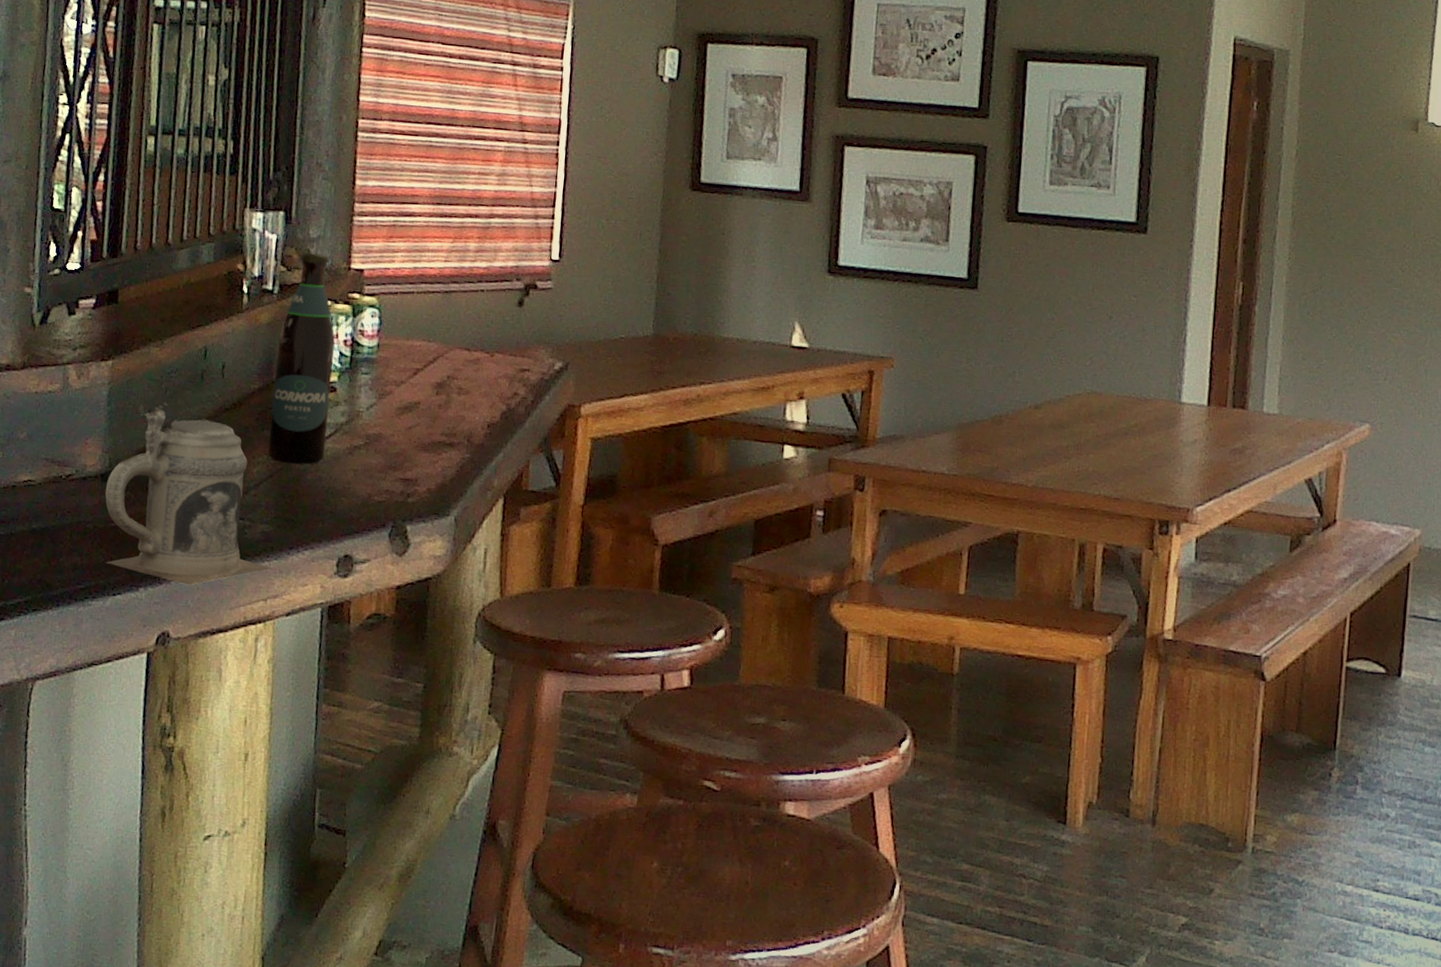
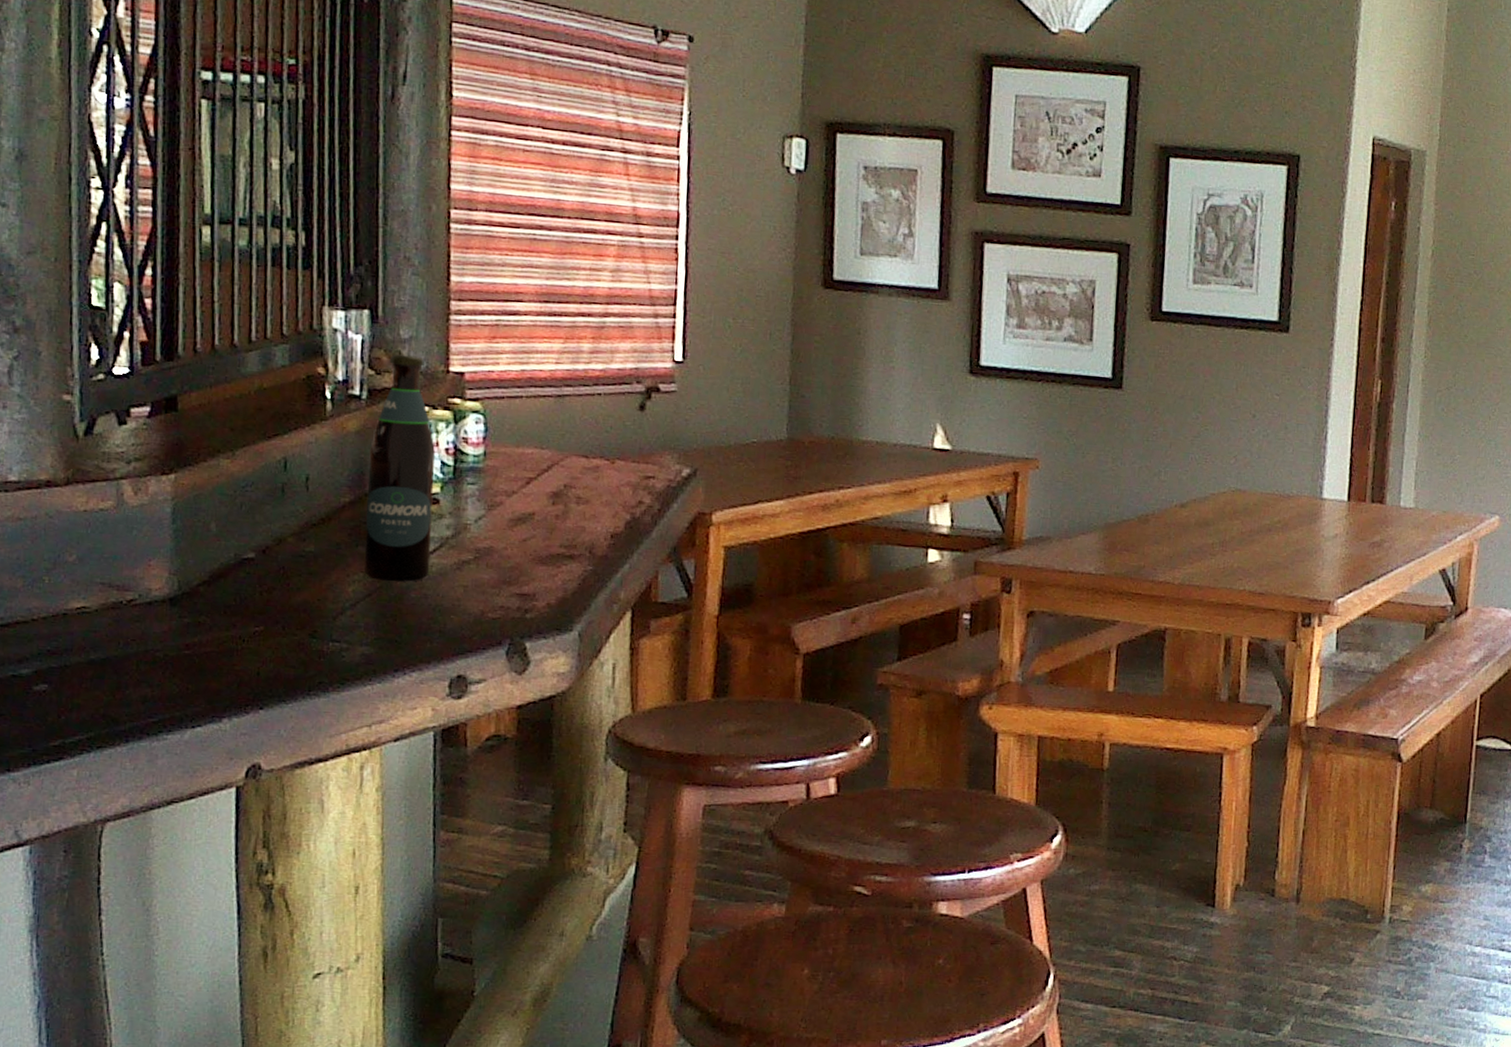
beer mug: present [105,402,272,586] -> none [175,518,376,714]

